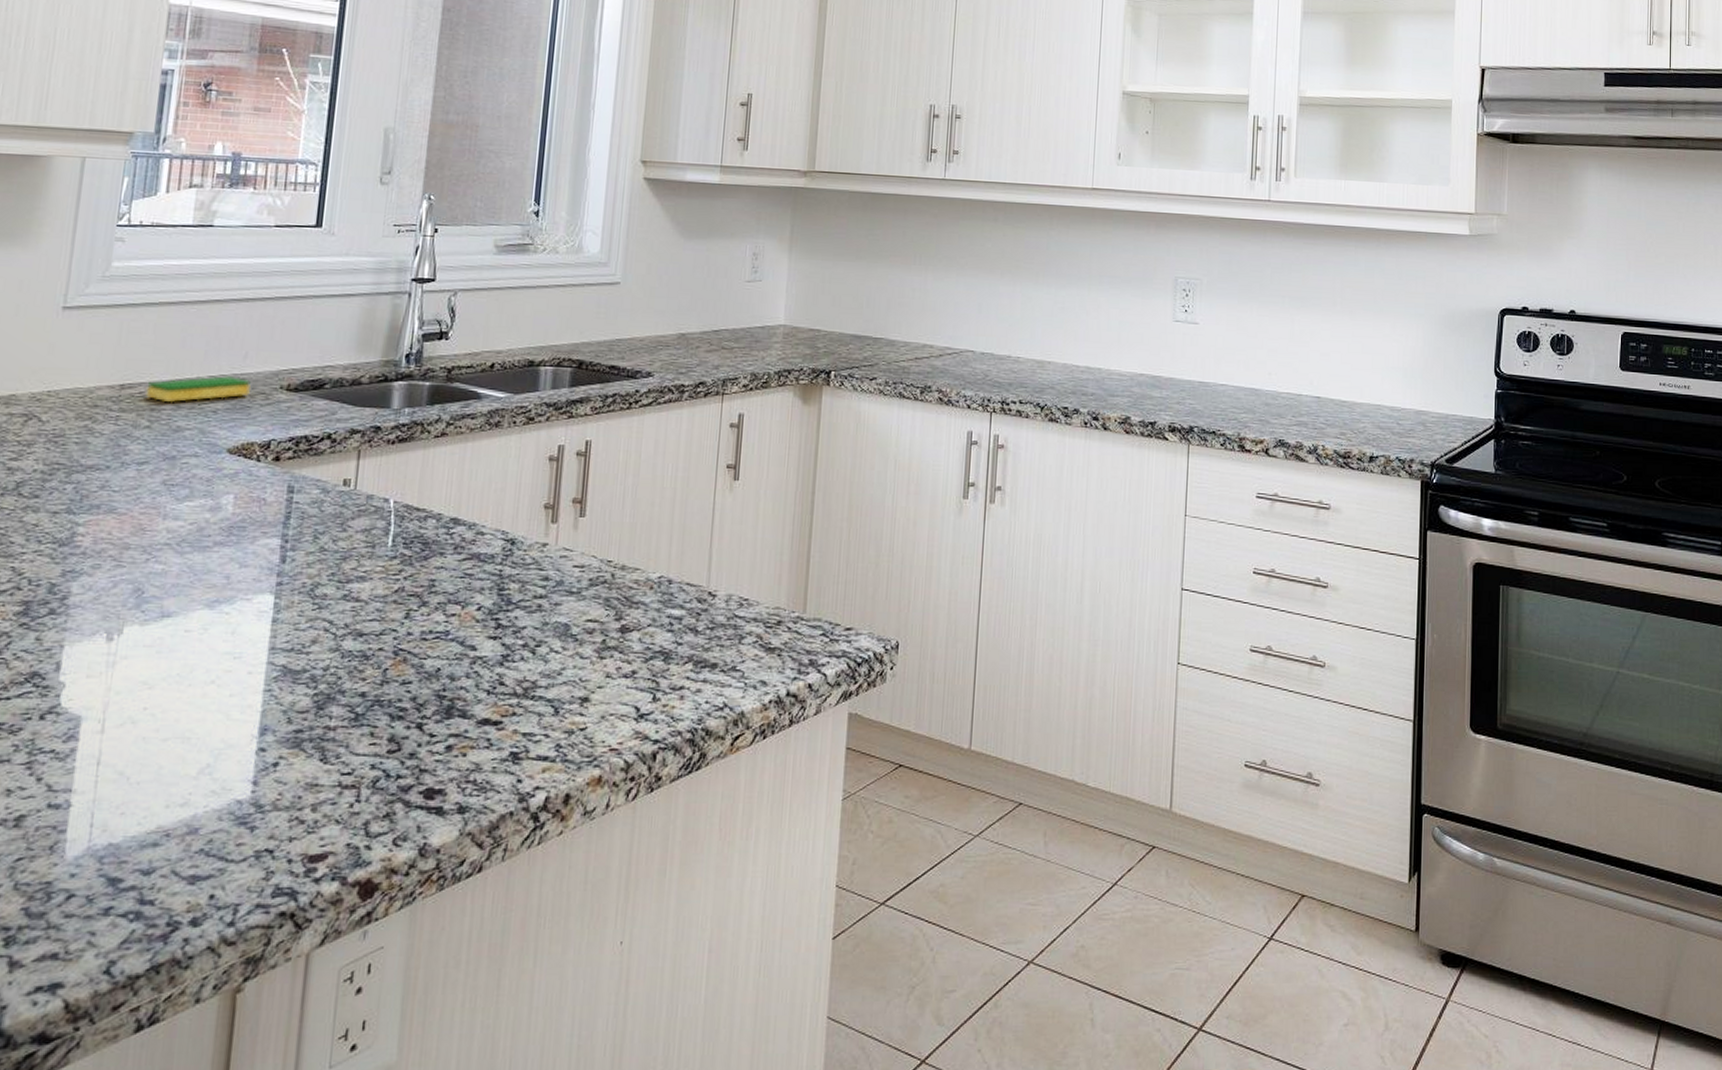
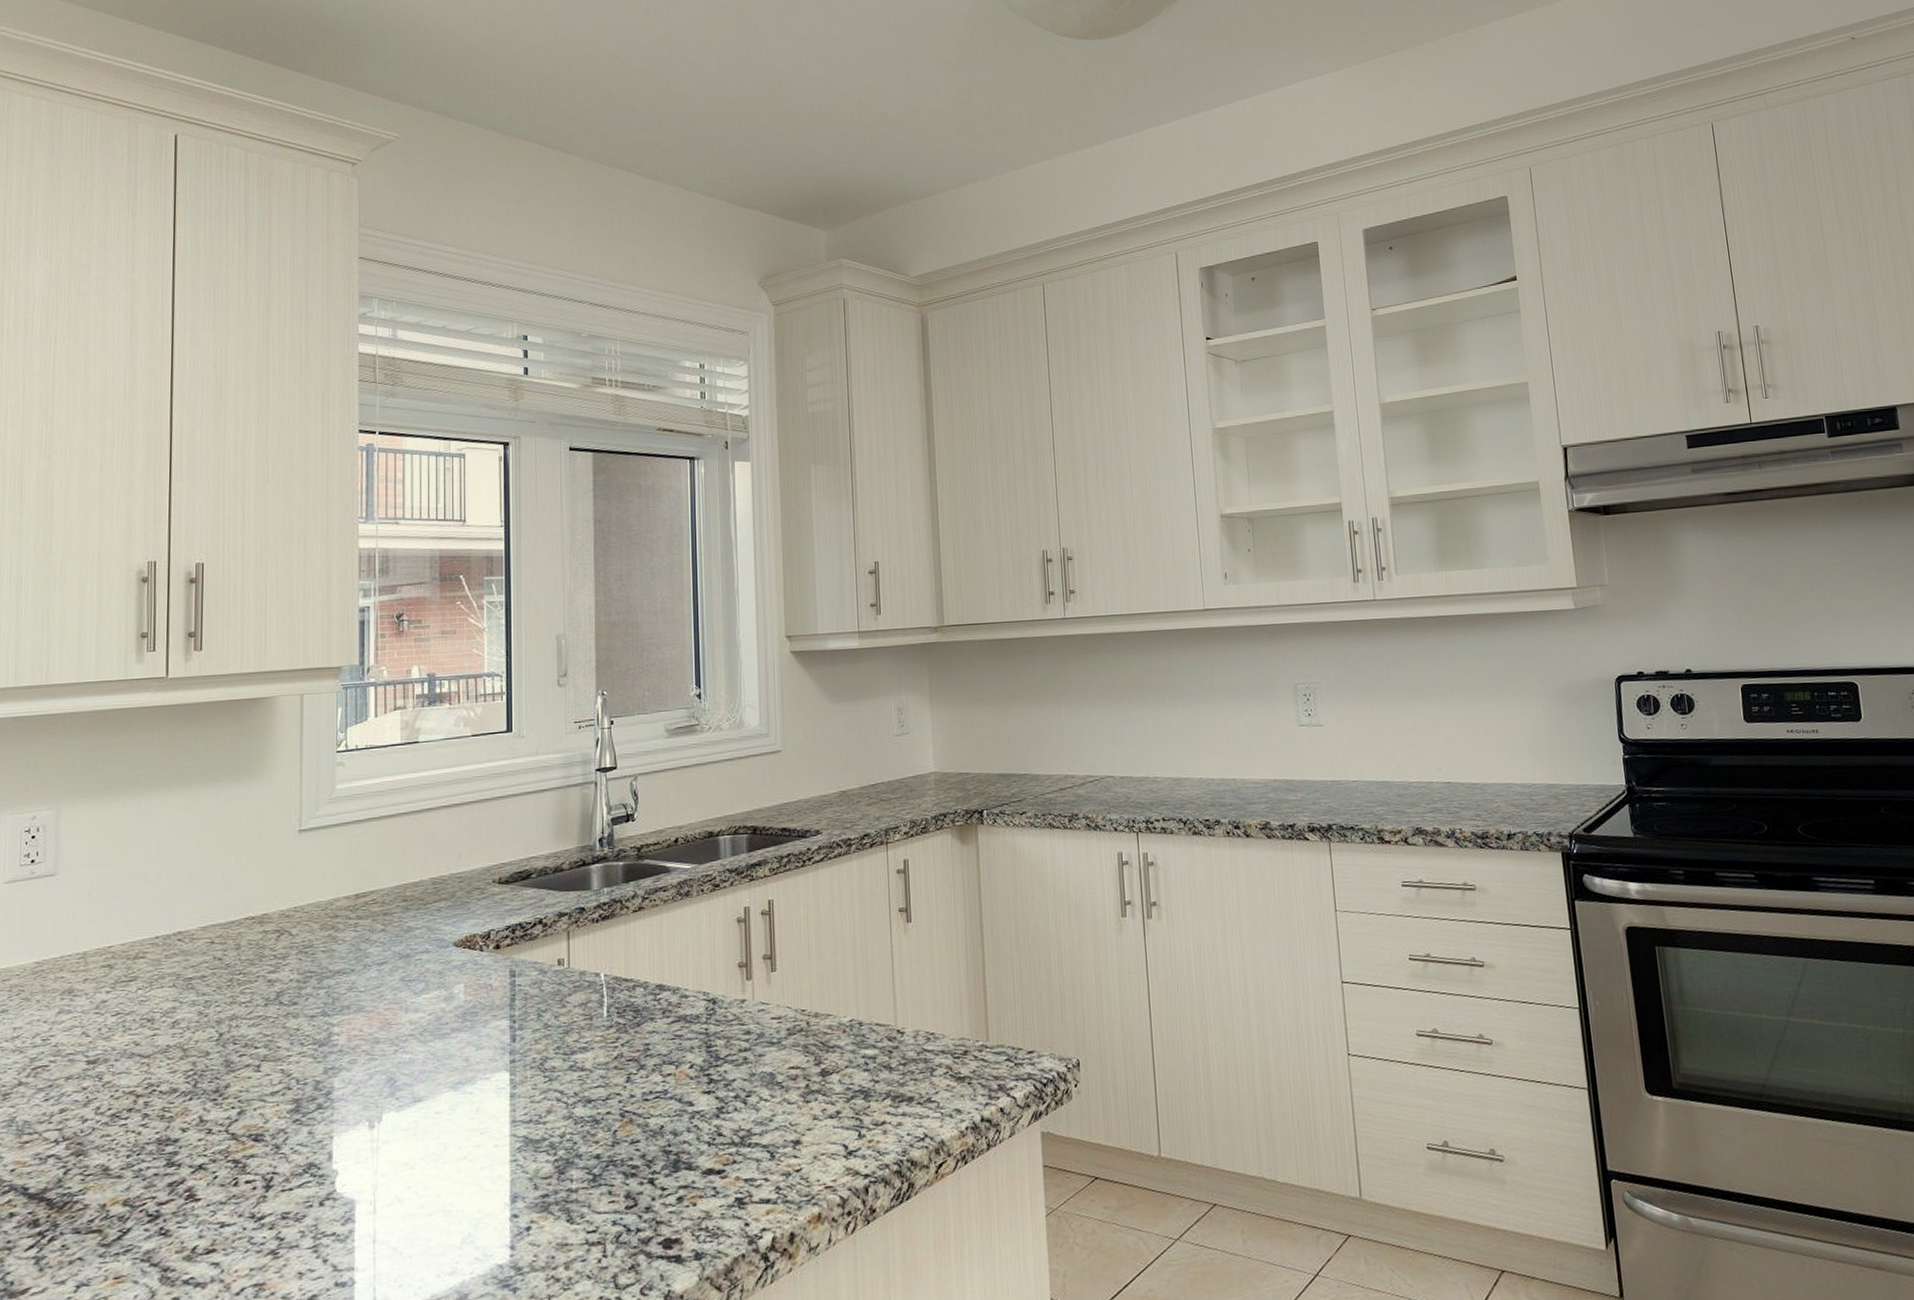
dish sponge: present [146,376,251,403] -> none [378,876,467,907]

